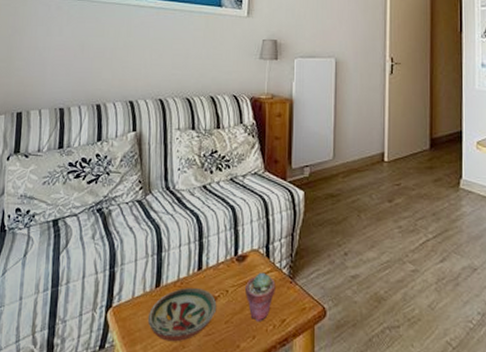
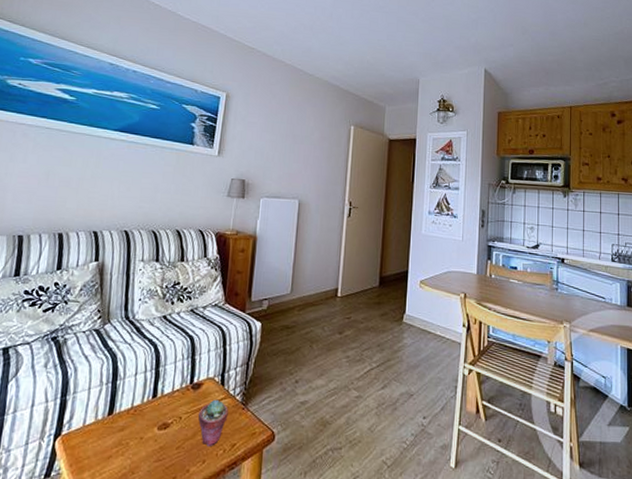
decorative bowl: present [147,288,217,342] -> none [97,415,170,468]

